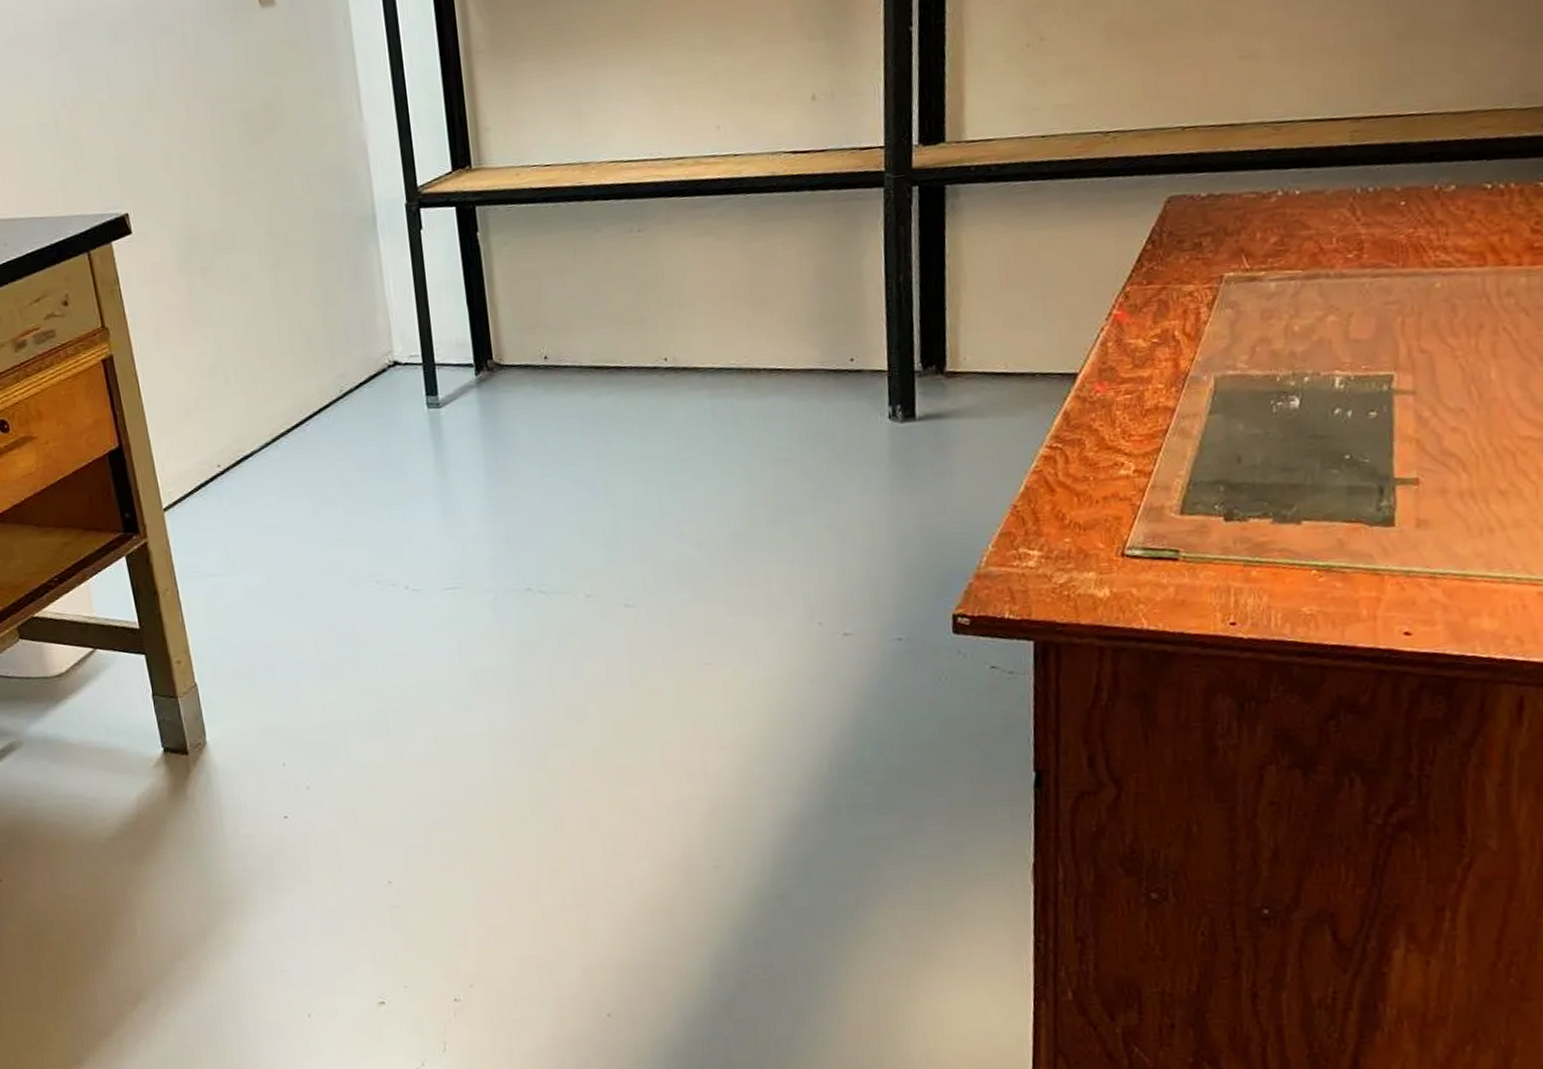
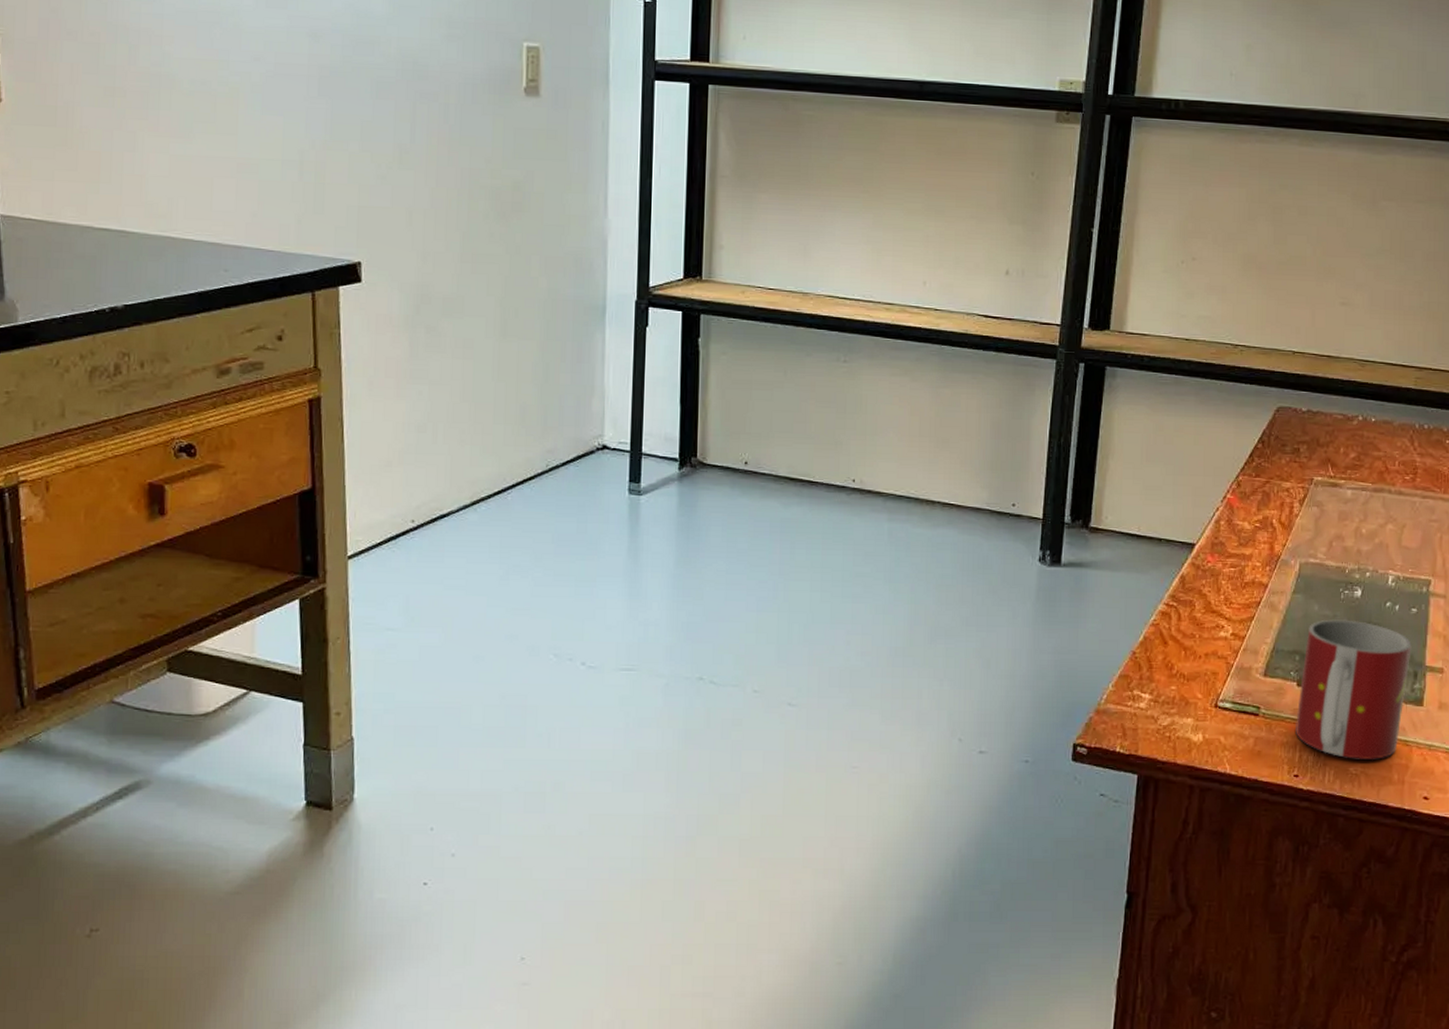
mug: none [1226,436,1374,598] -> present [1296,619,1412,760]

